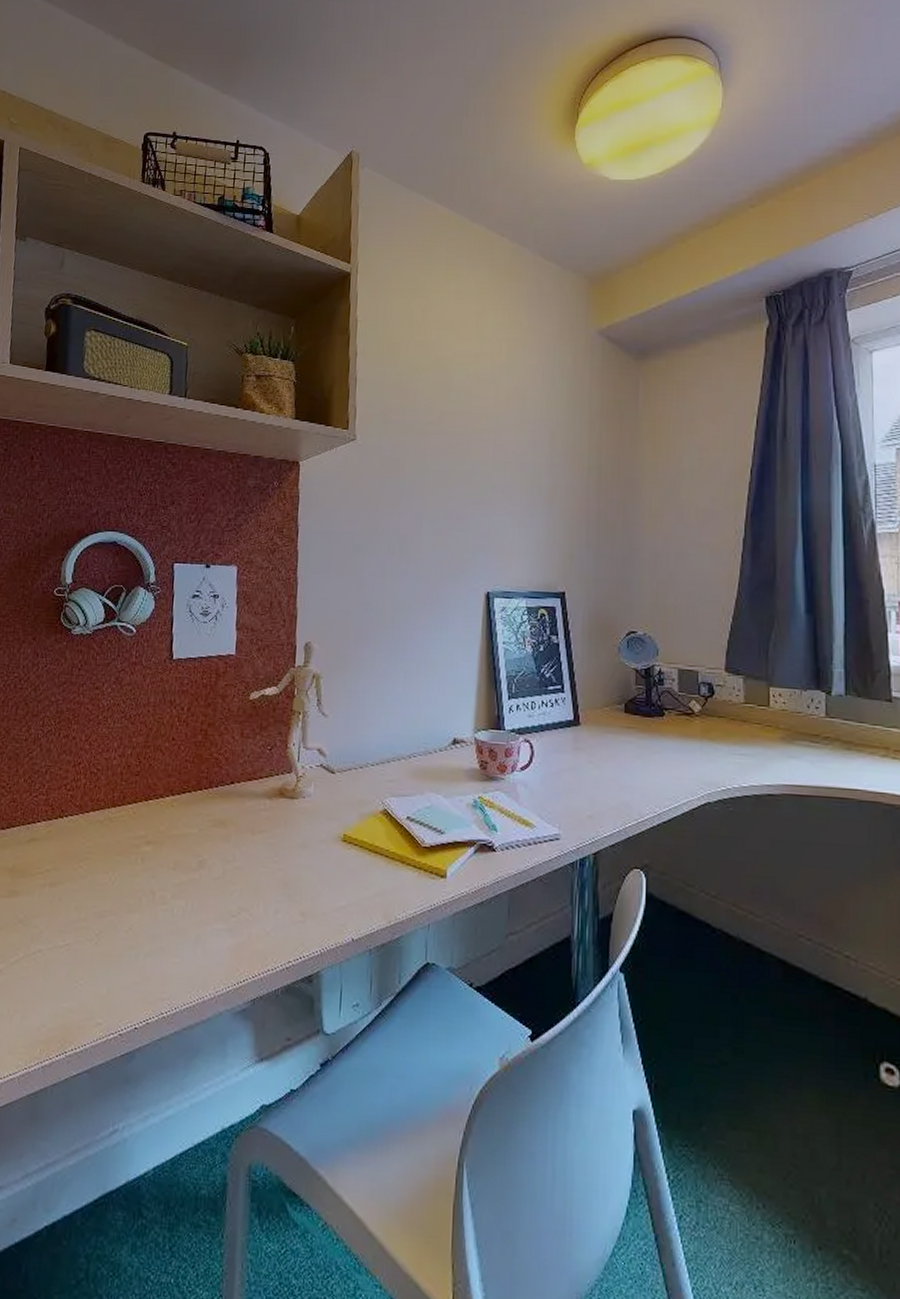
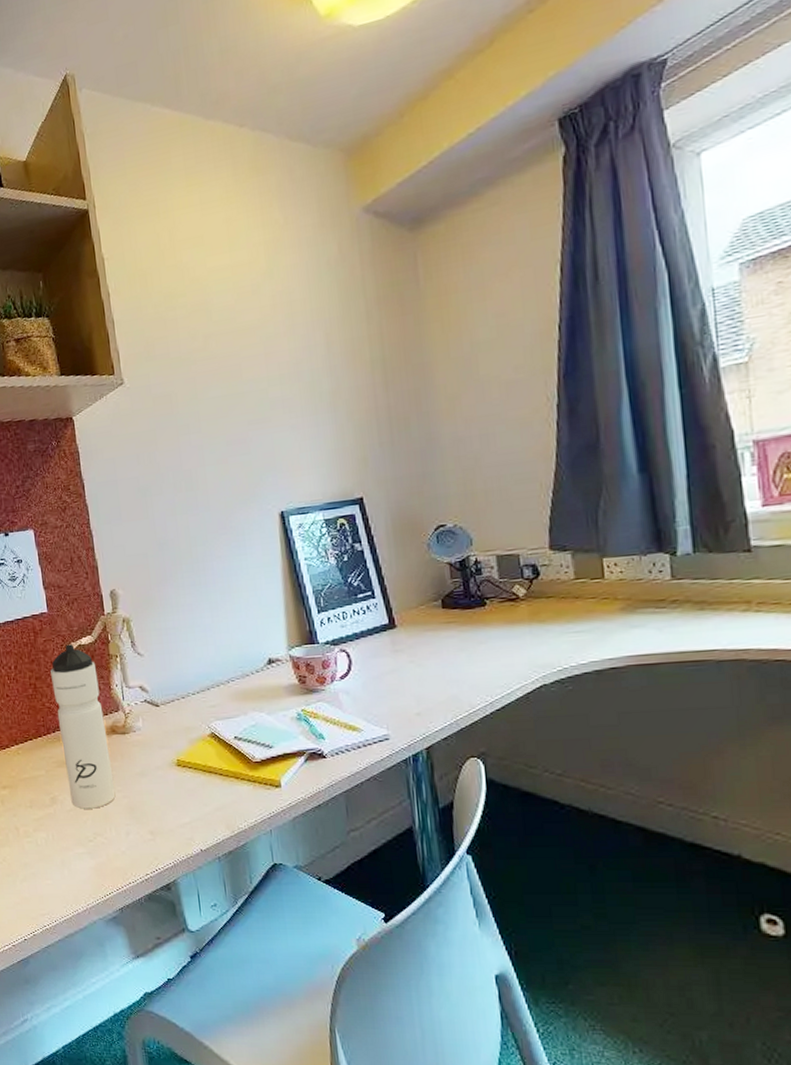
water bottle: none [221,692,276,879] -> present [50,644,116,809]

